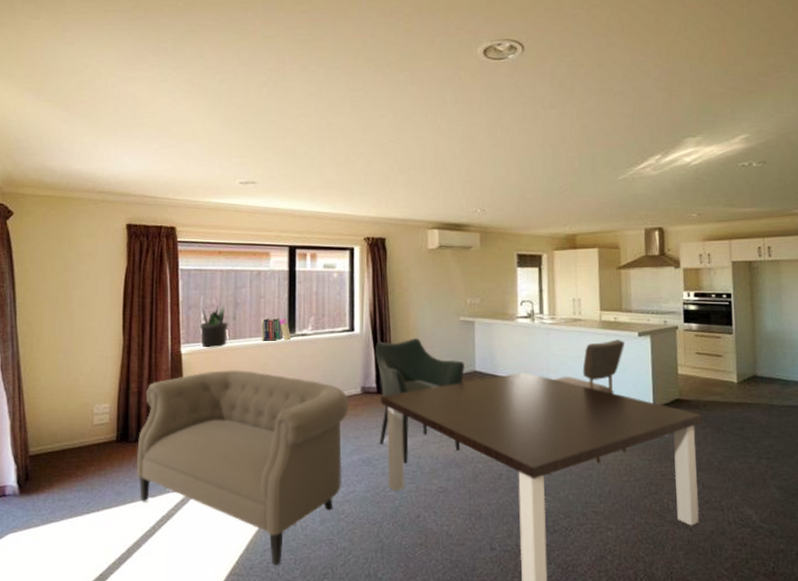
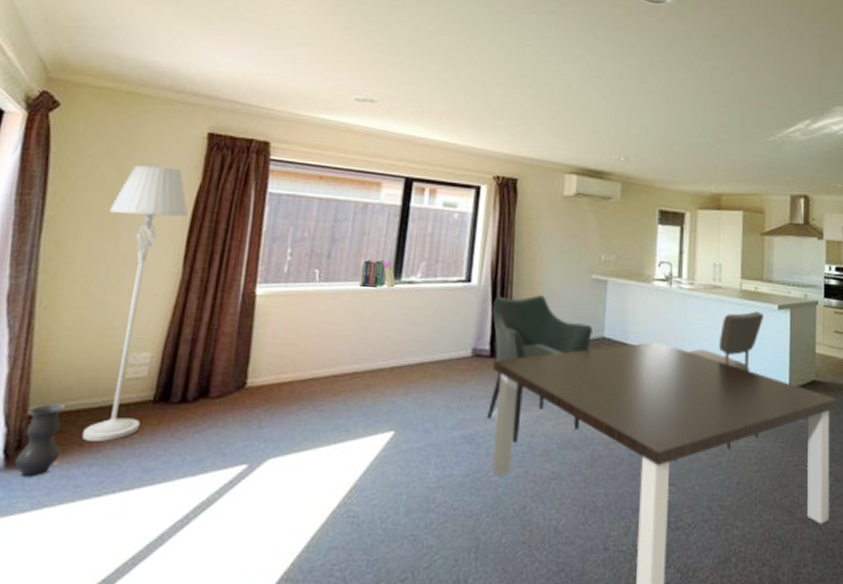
vase: none [26,445,56,501] -> present [14,403,67,477]
floor lamp: none [62,256,120,473] -> present [82,165,188,441]
sofa: present [136,369,348,567] -> none [173,318,455,570]
planter: present [201,305,228,348] -> none [283,238,320,291]

